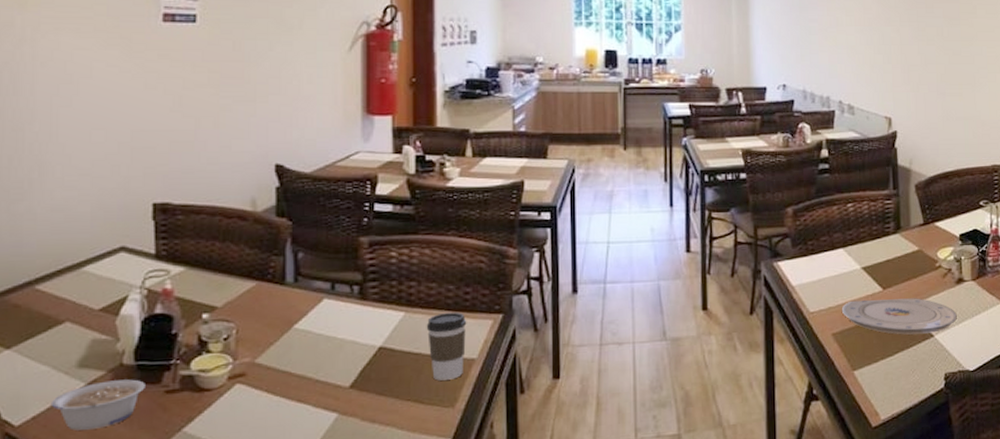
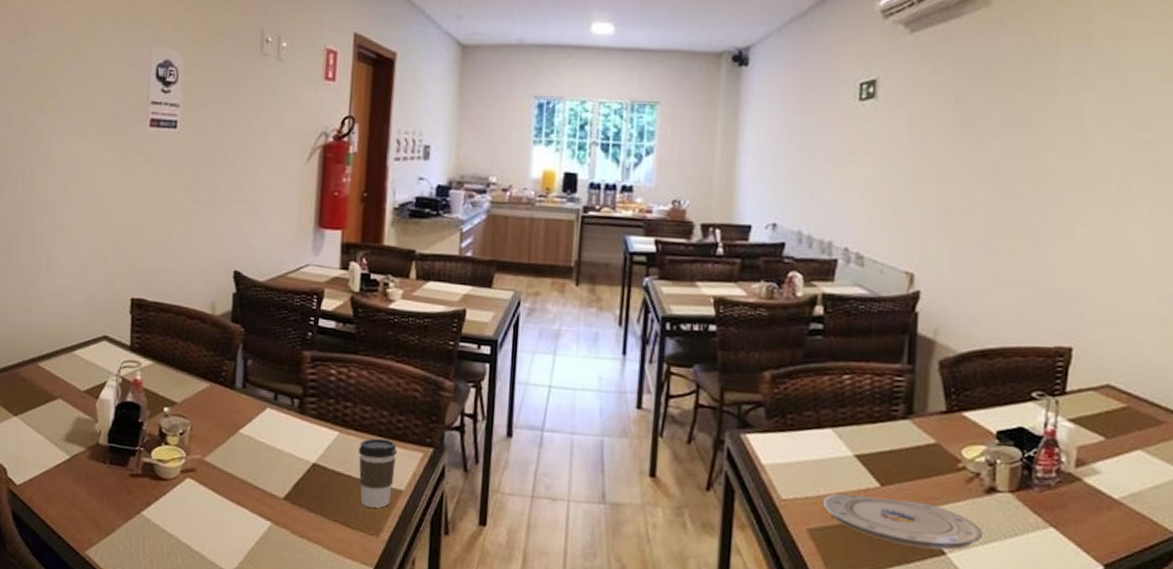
legume: present [50,379,145,431] -> none [43,457,115,499]

